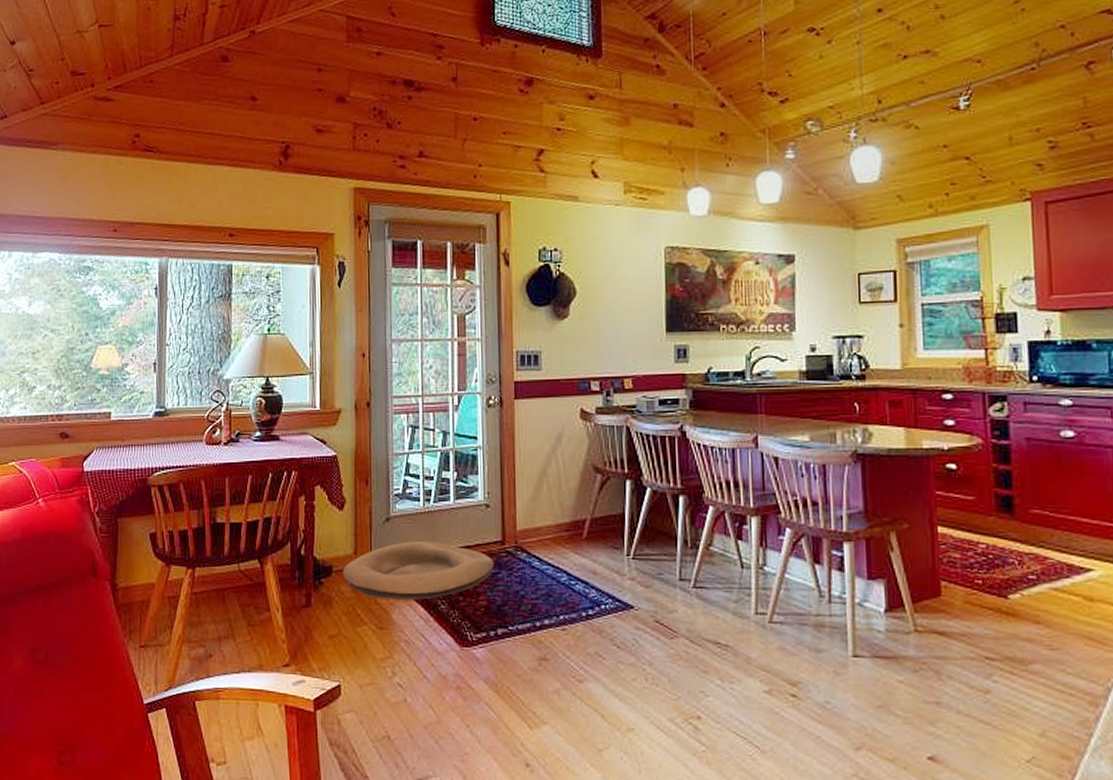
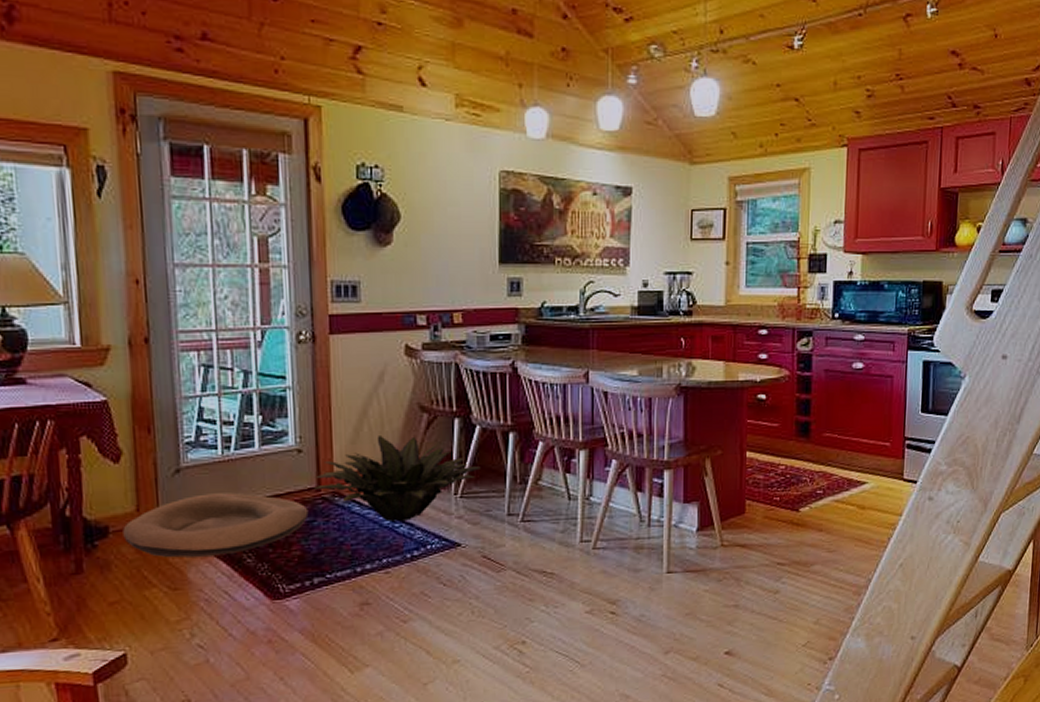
plant: none [499,494,652,580] -> present [314,436,481,523]

